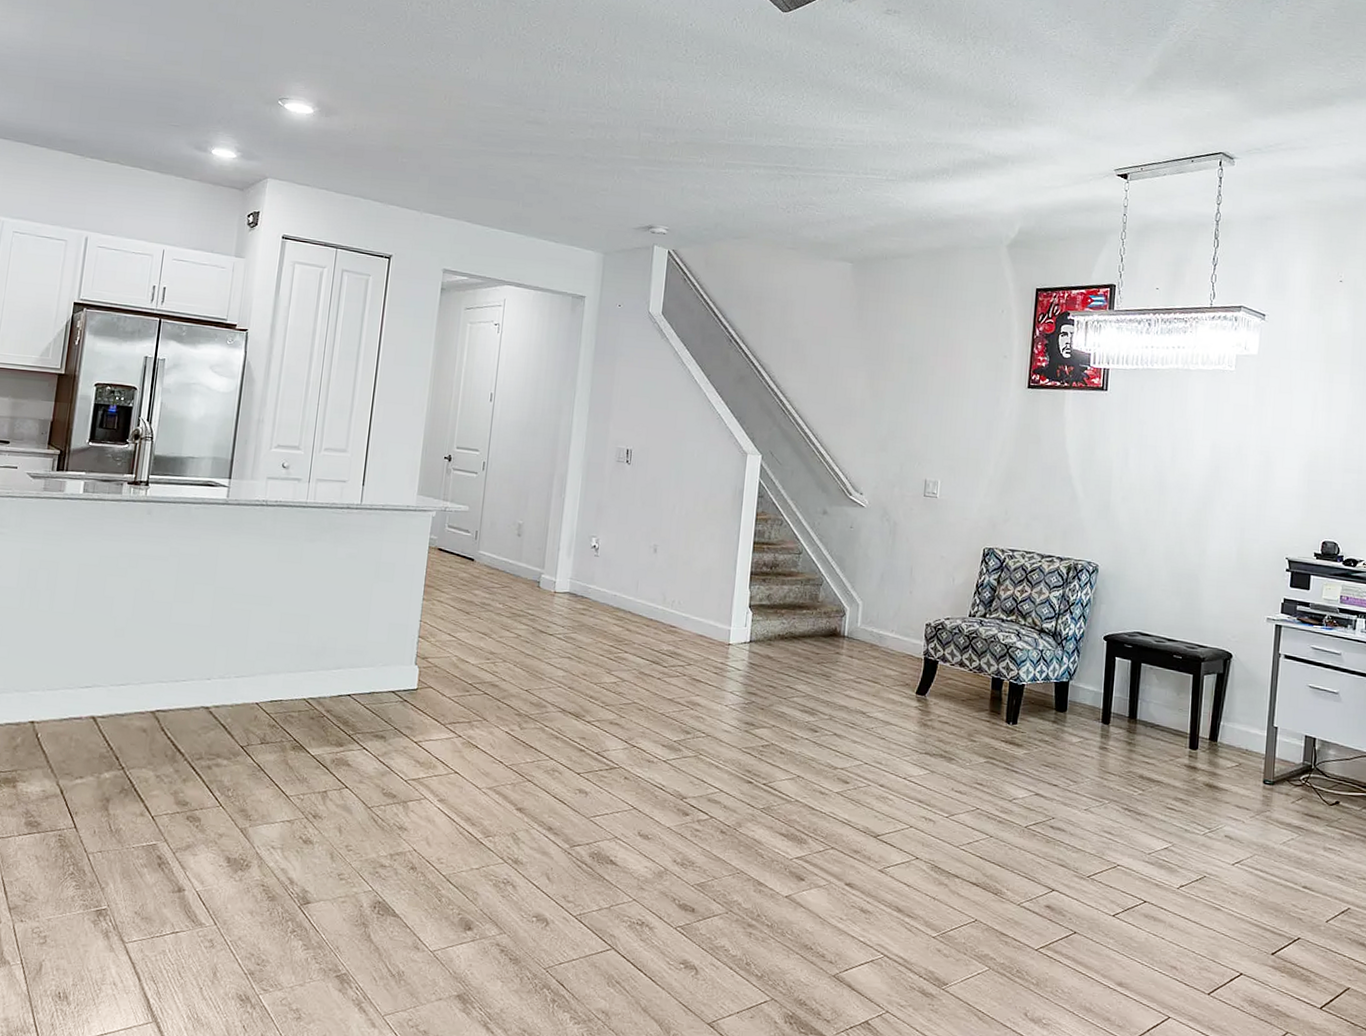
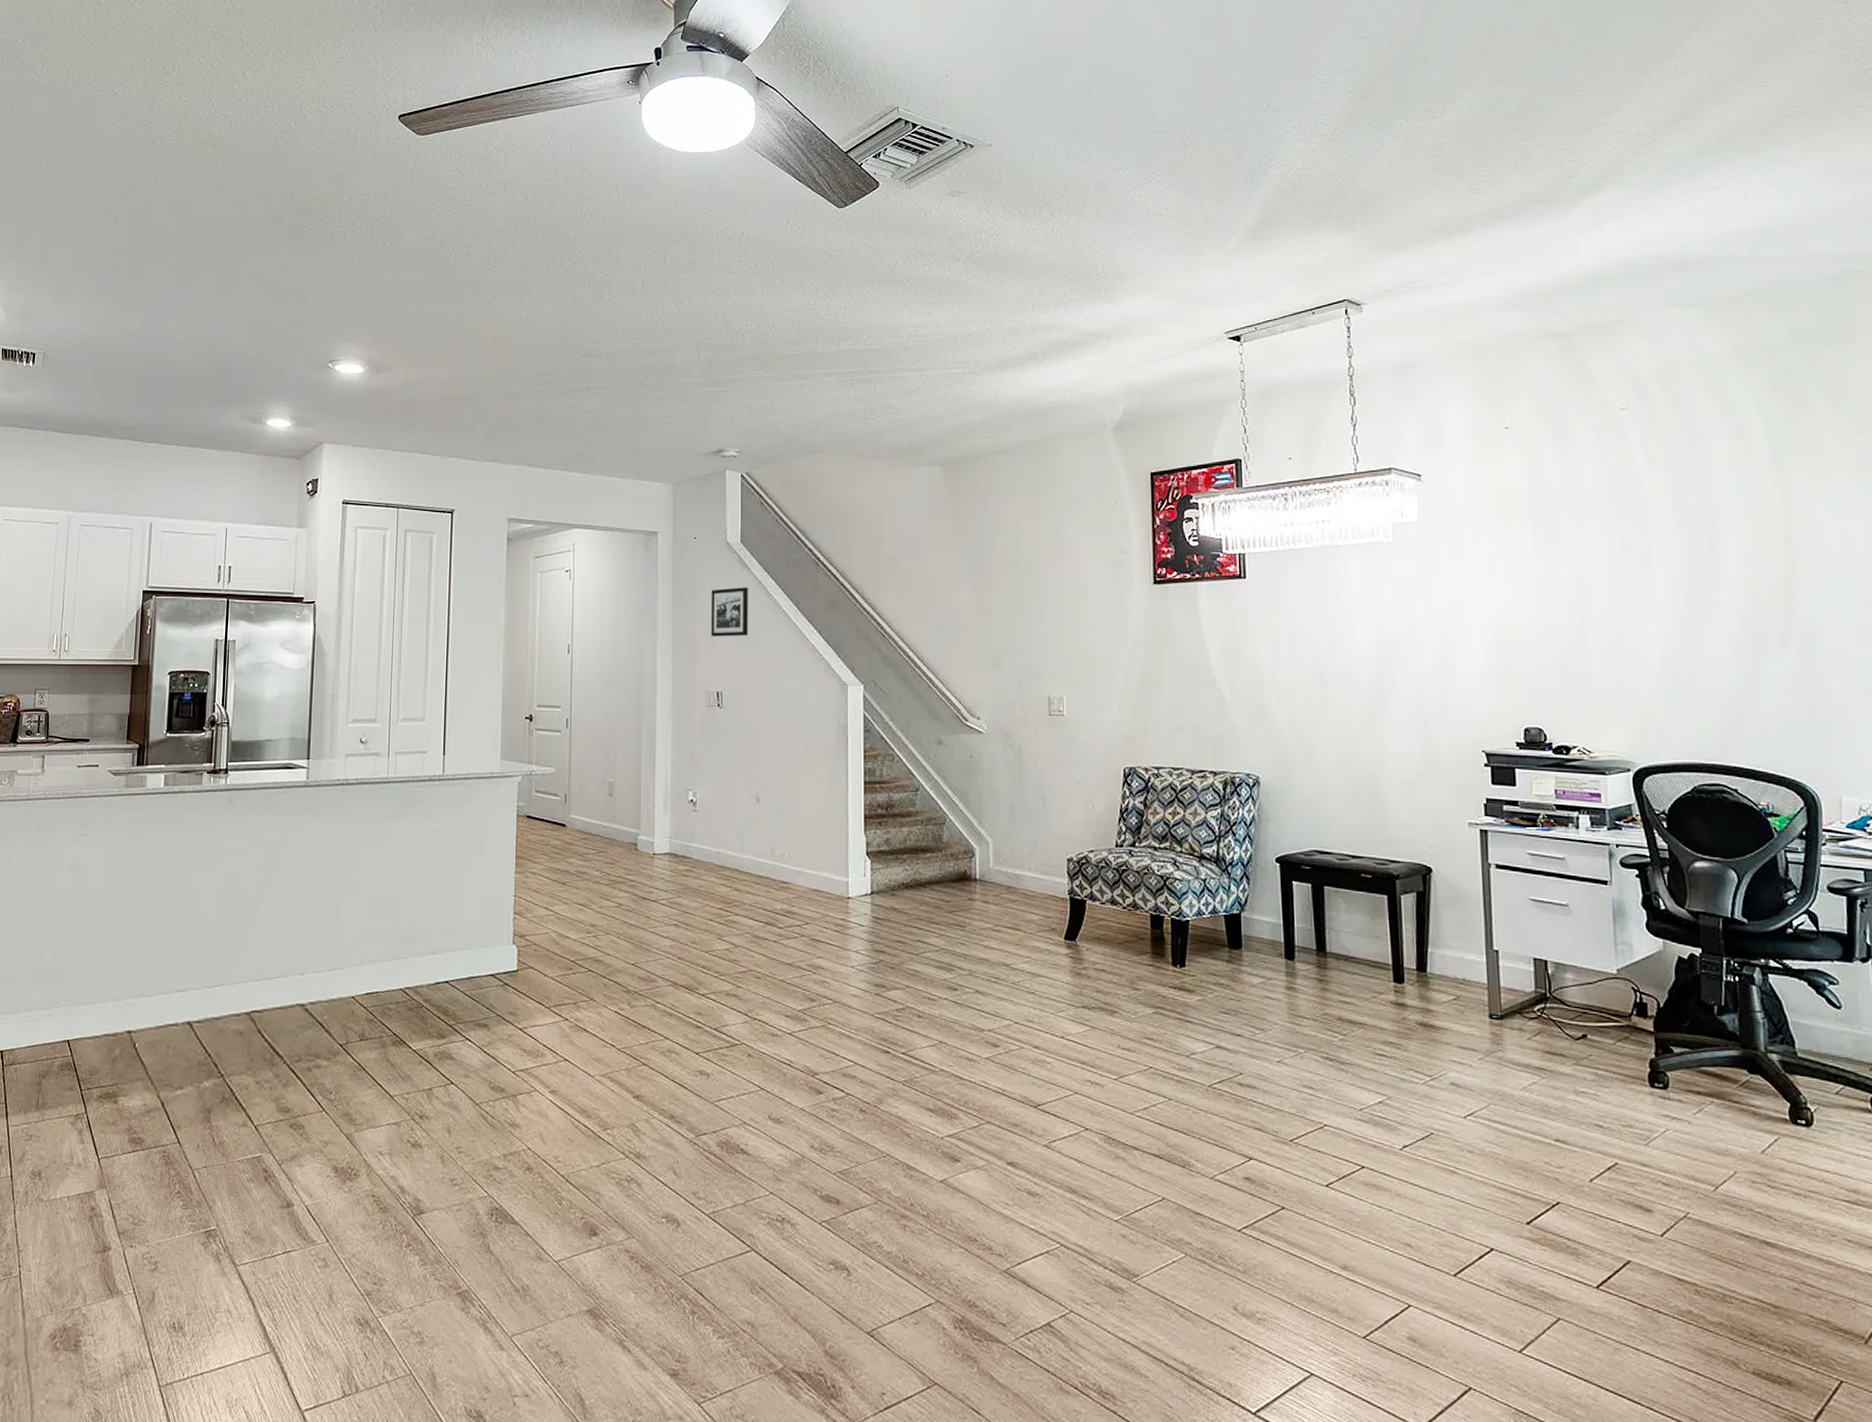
picture frame: none [626,355,665,401] -> present [711,587,748,637]

